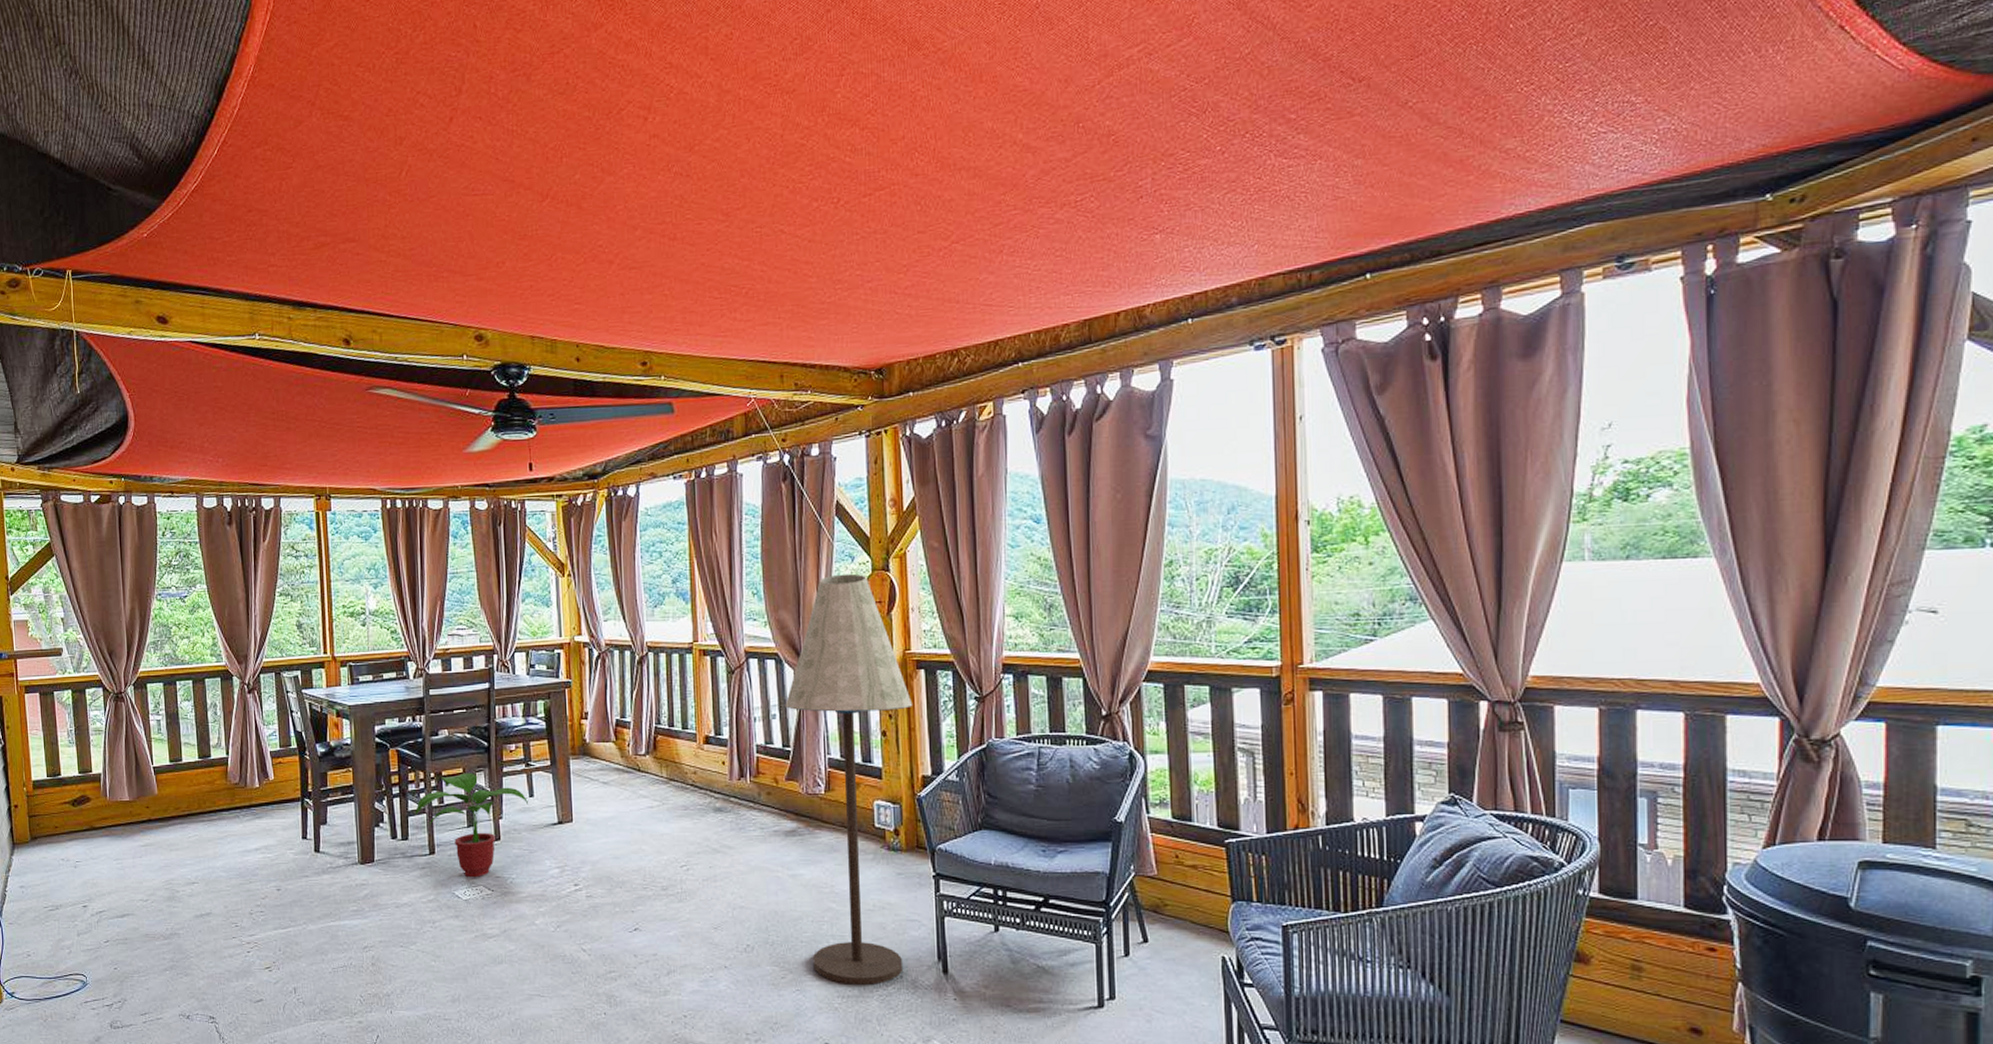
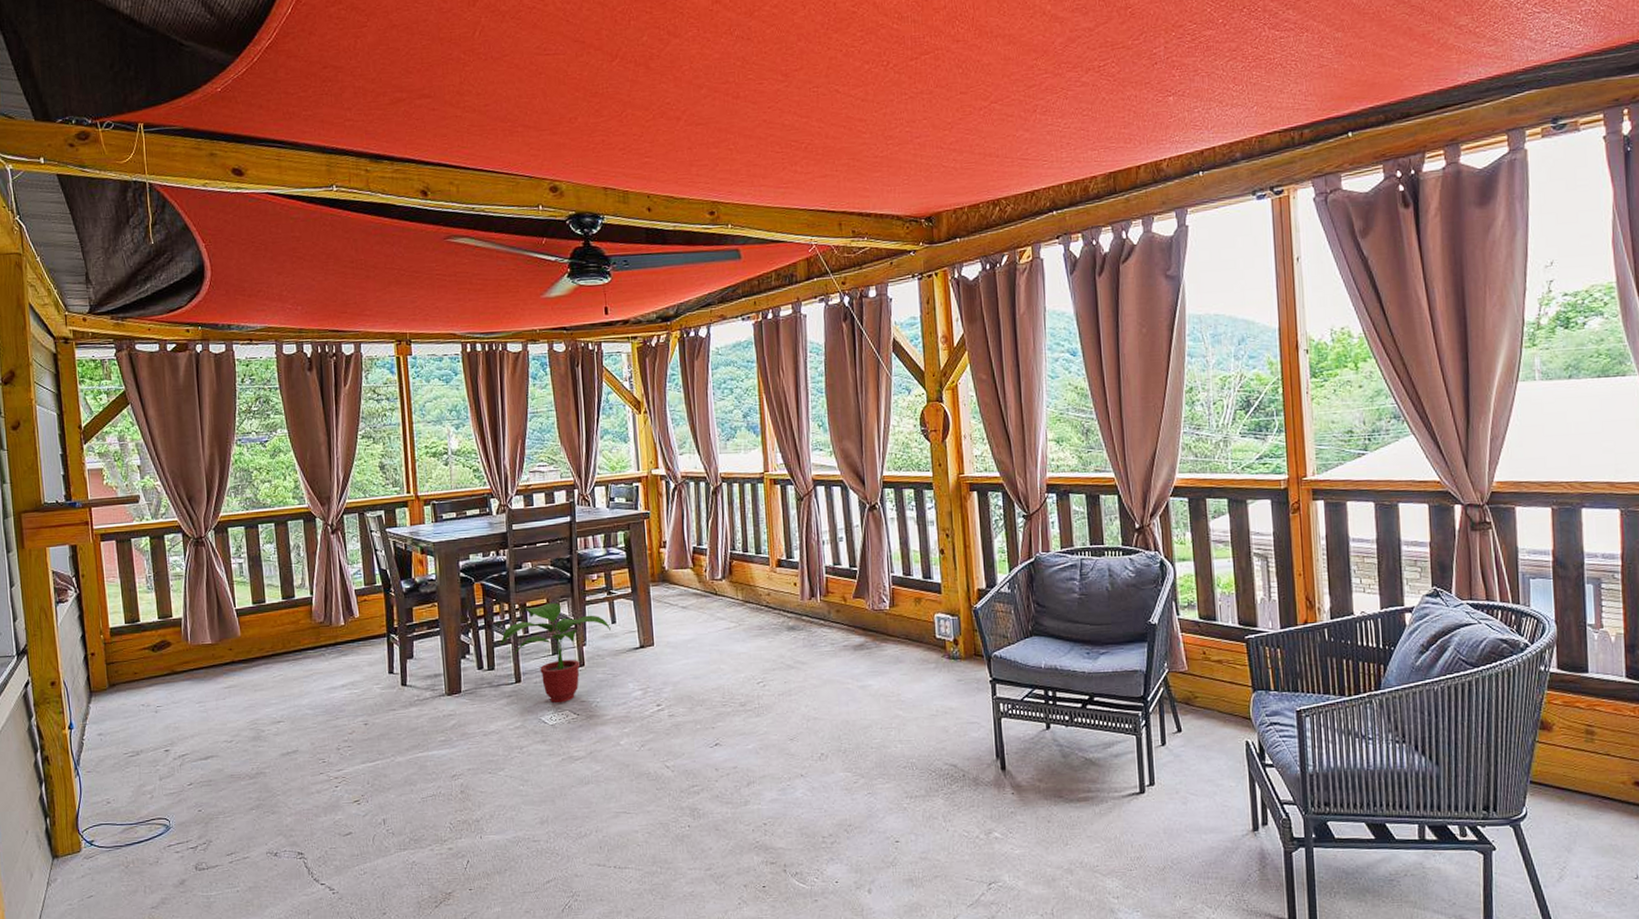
floor lamp: present [785,573,913,985] -> none [851,405,968,786]

